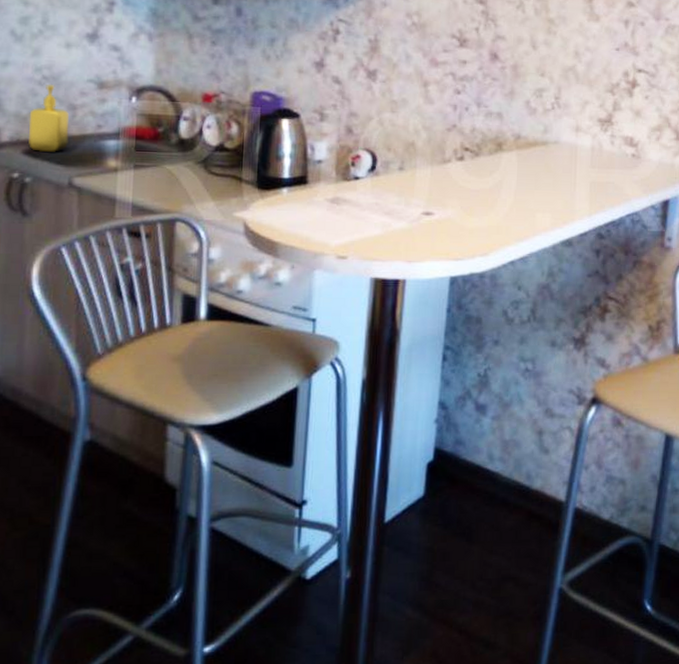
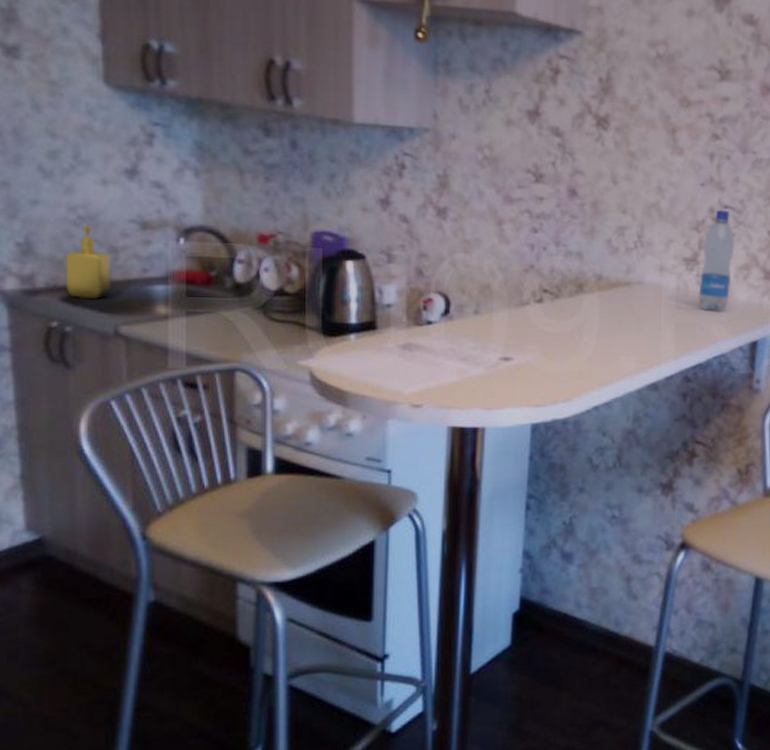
bottle: none [612,73,649,171] -> present [698,209,736,312]

